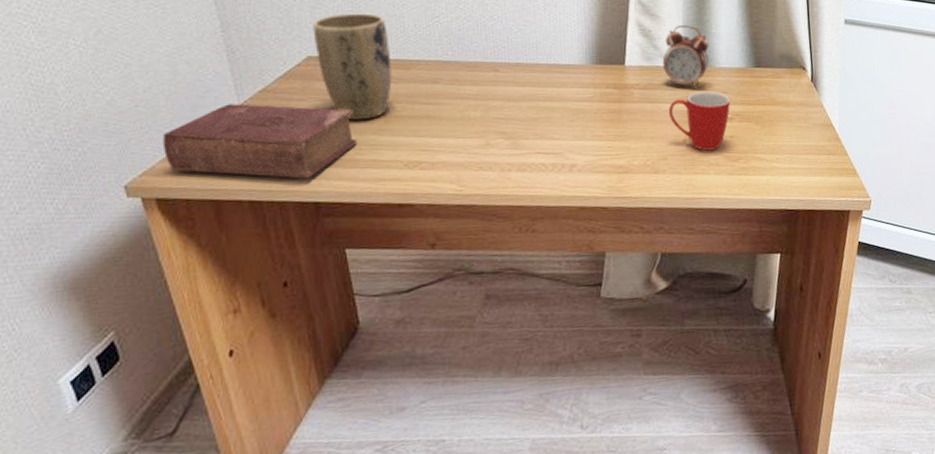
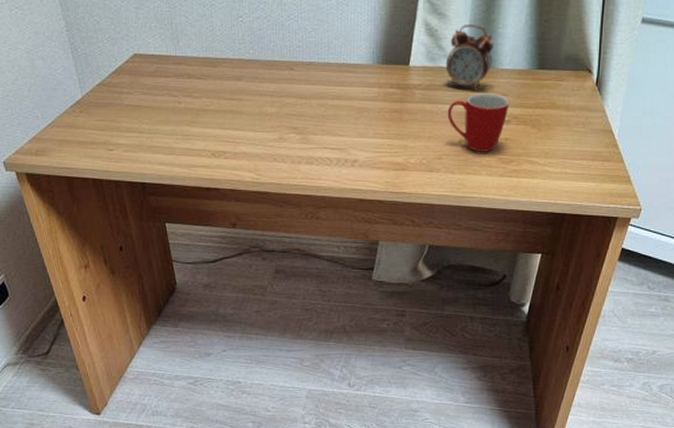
book: present [162,104,358,179] -> none [28,95,174,162]
plant pot: present [313,13,392,121] -> none [137,13,202,113]

